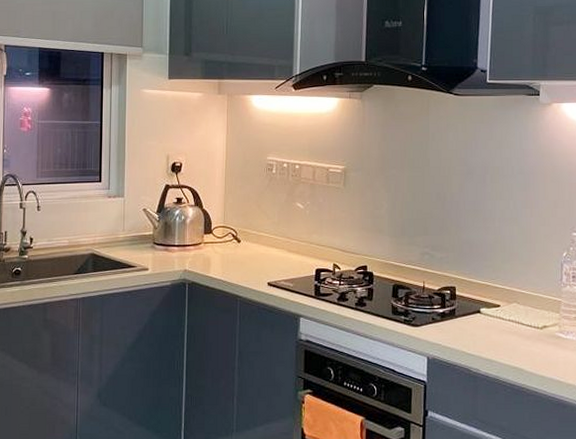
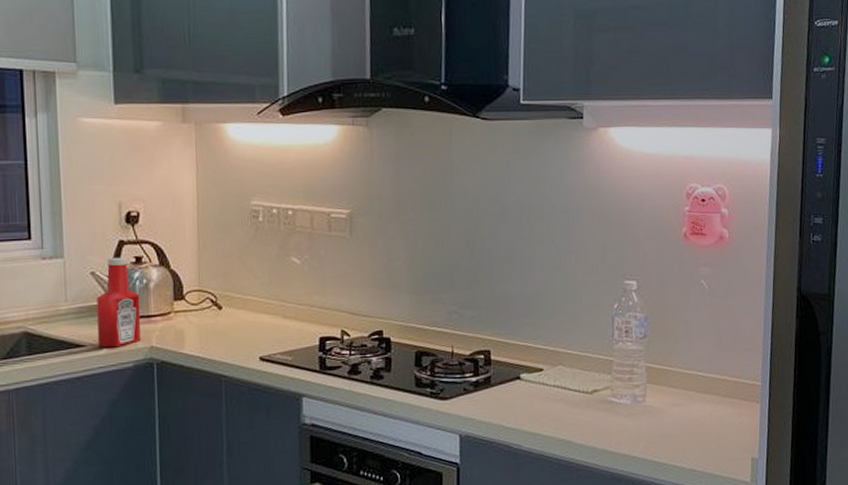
ketchup bottle: none [145,198,179,269] -> present [96,257,141,348]

